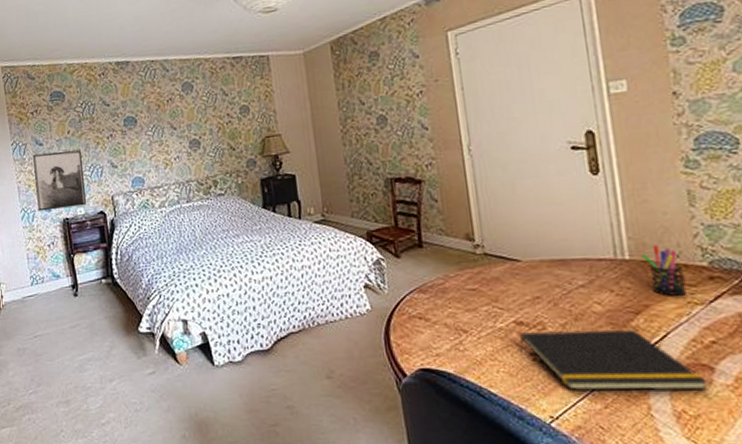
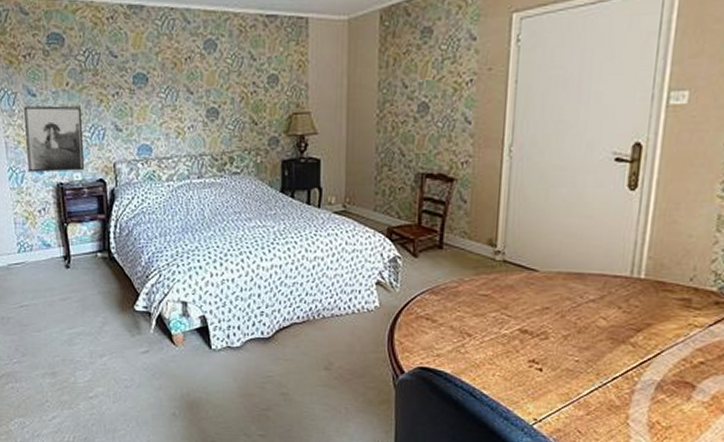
notepad: present [519,330,710,391] -> none [519,340,687,405]
pen holder: present [641,245,686,296] -> none [657,266,692,317]

